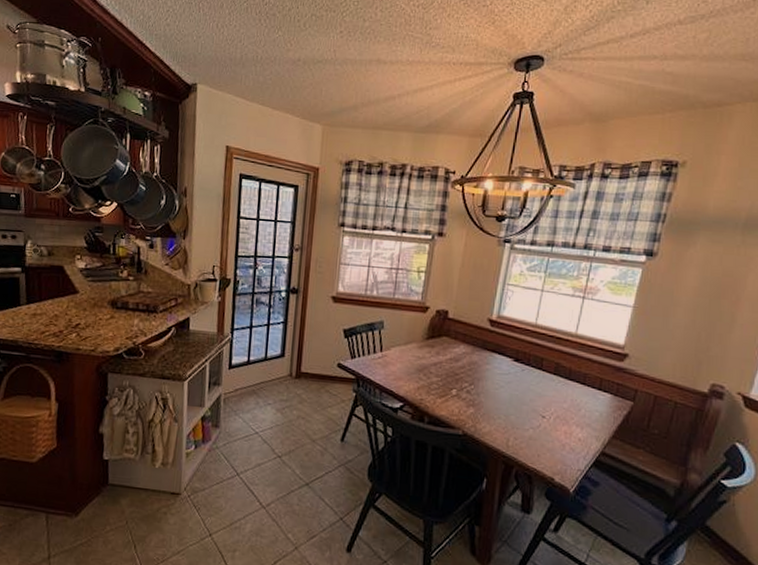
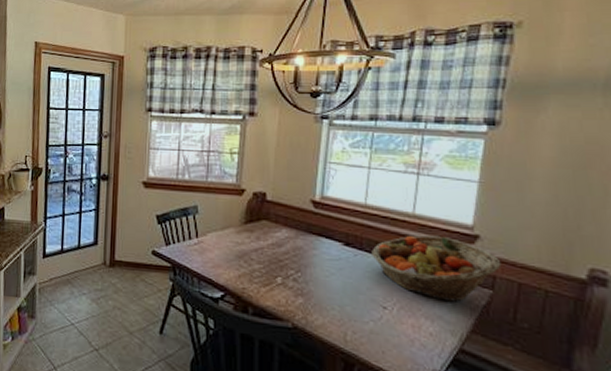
fruit basket: none [537,352,643,413] -> present [371,234,502,303]

